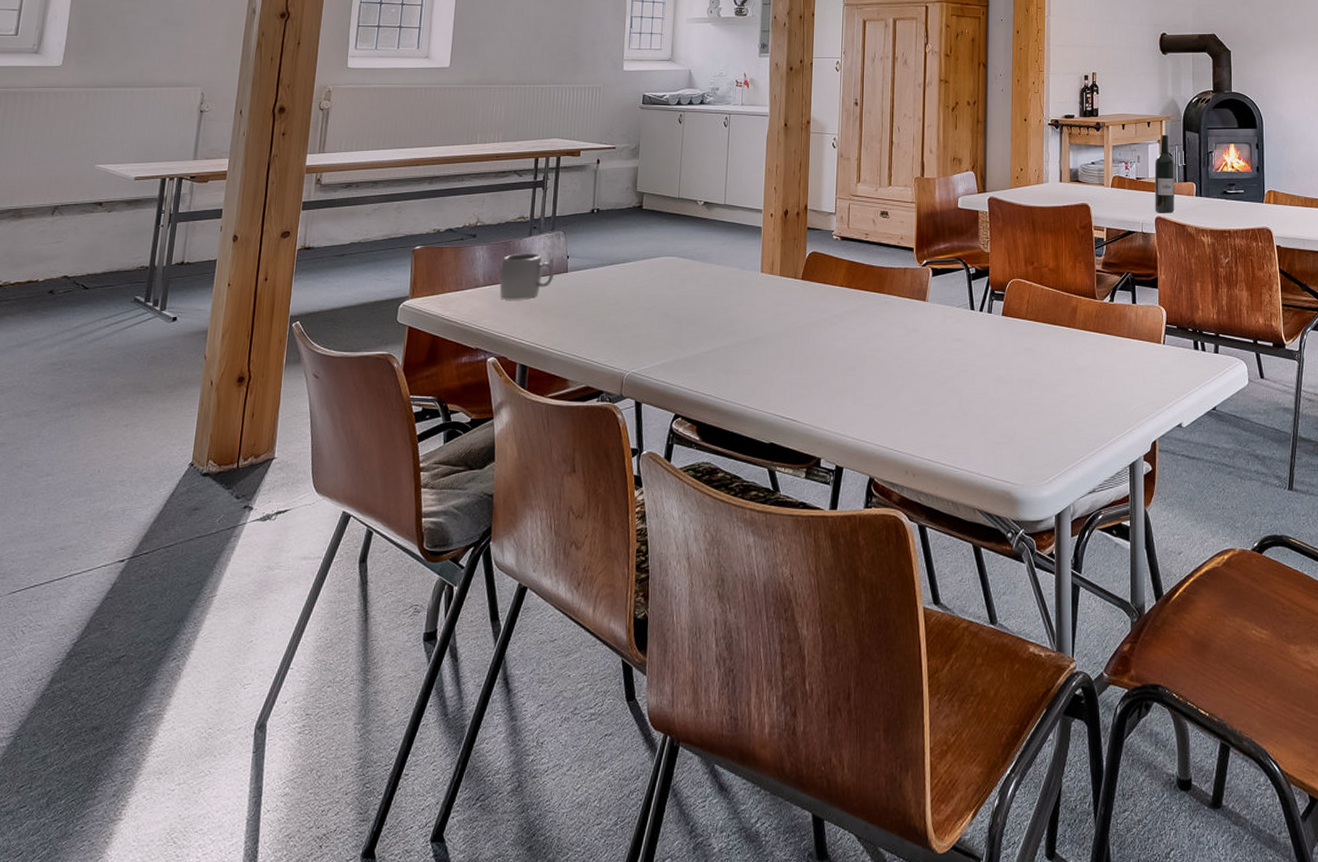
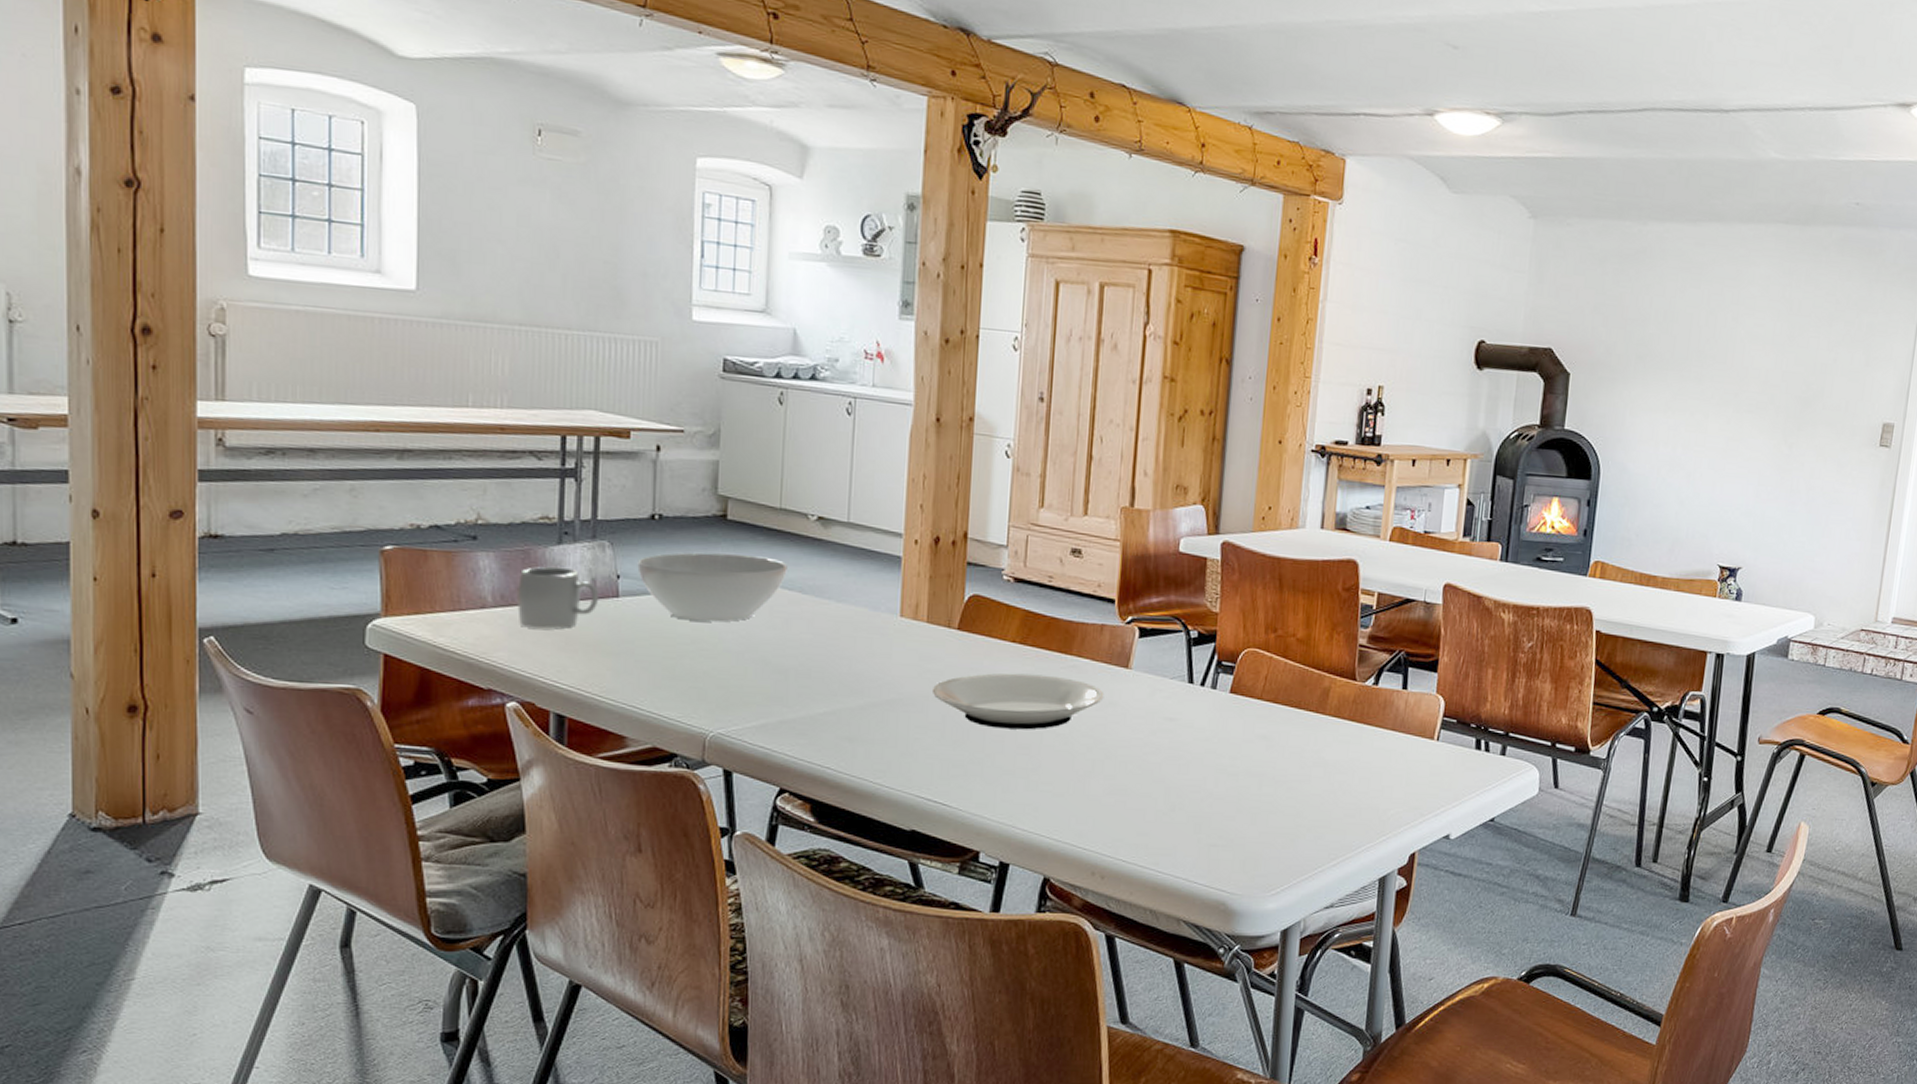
bowl: none [581,235,683,286] -> present [637,552,788,622]
plate: none [785,311,909,356] -> present [933,673,1104,730]
wine bottle: present [1154,134,1175,213] -> none [1444,477,1478,580]

